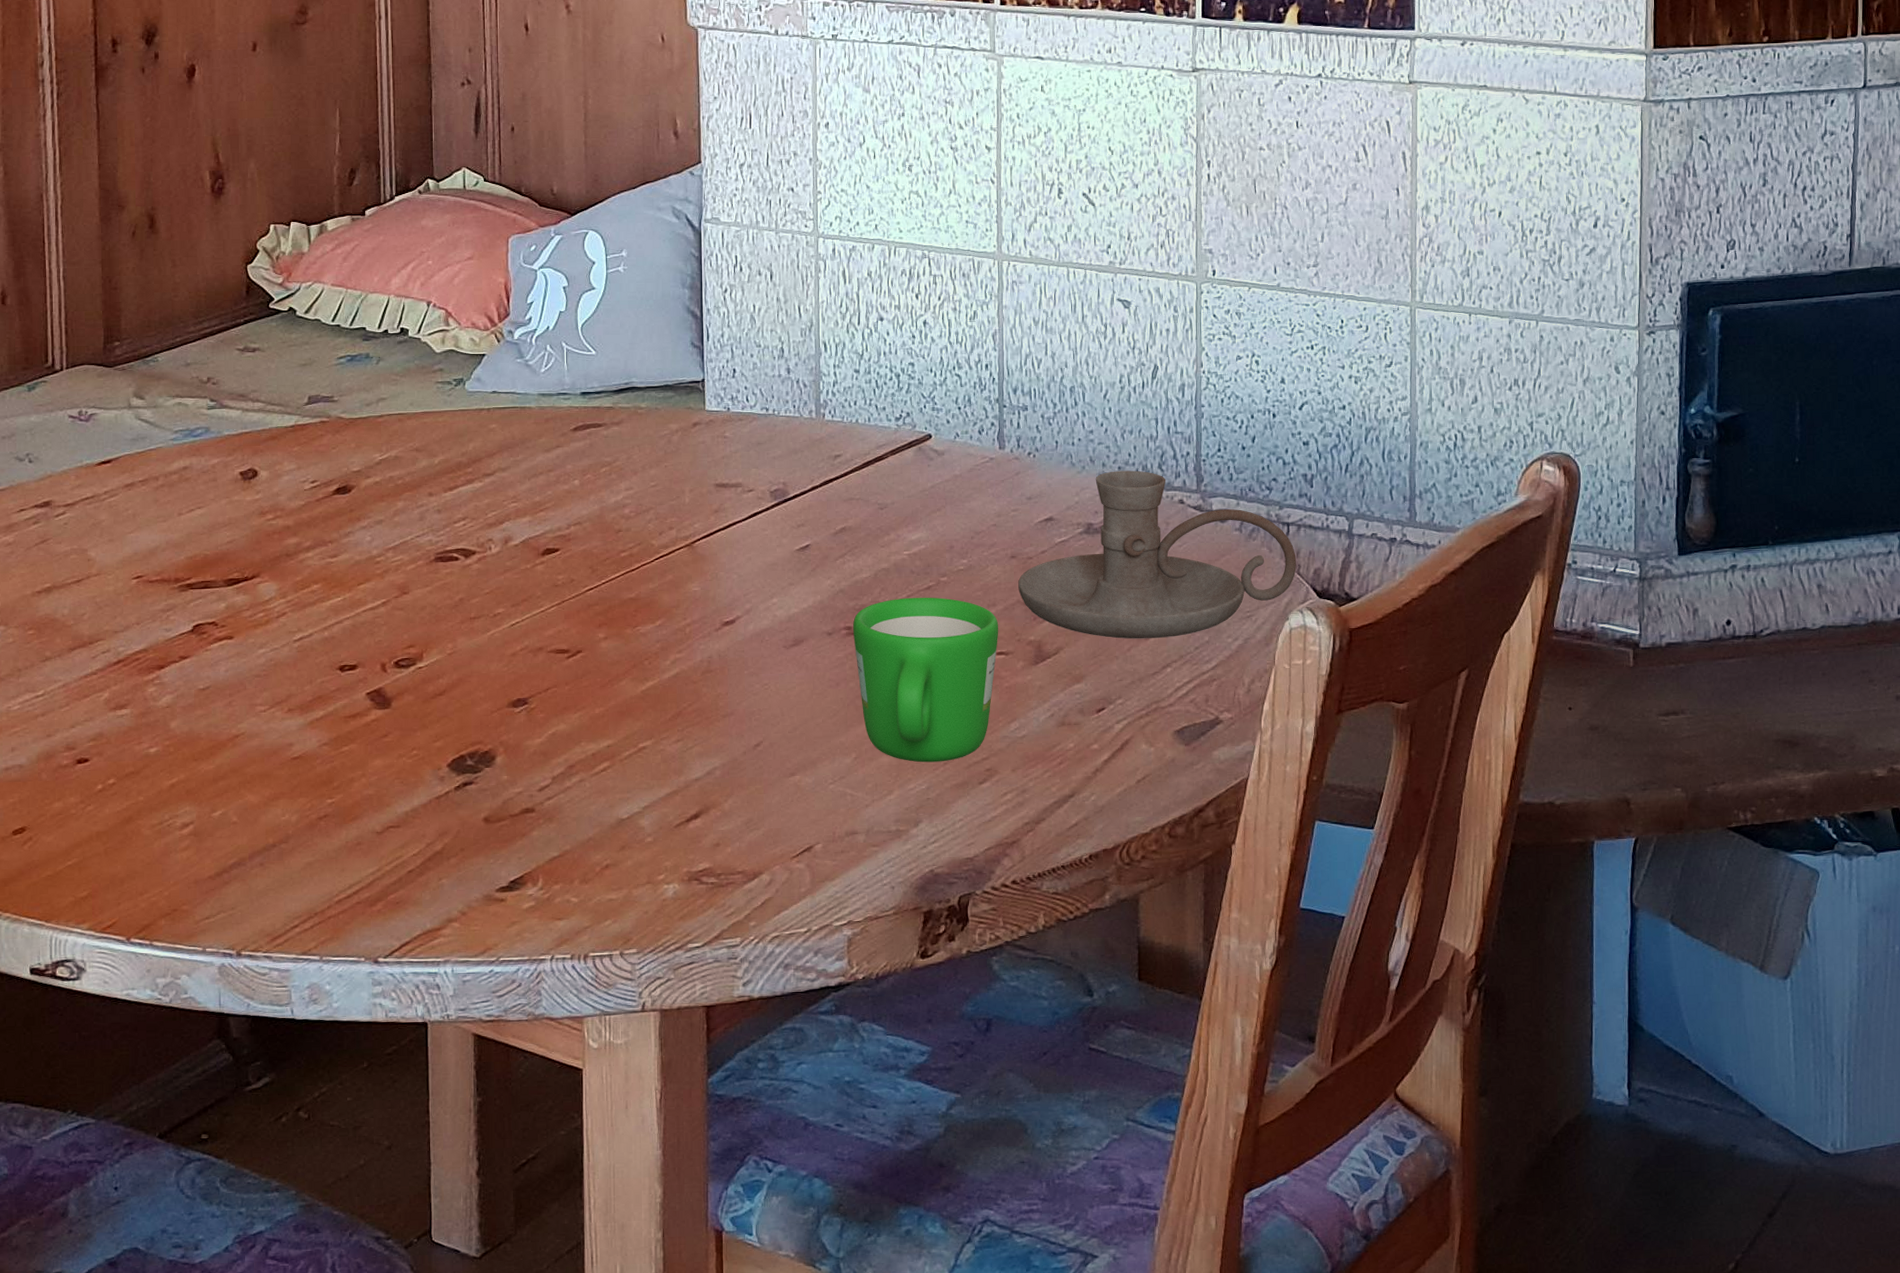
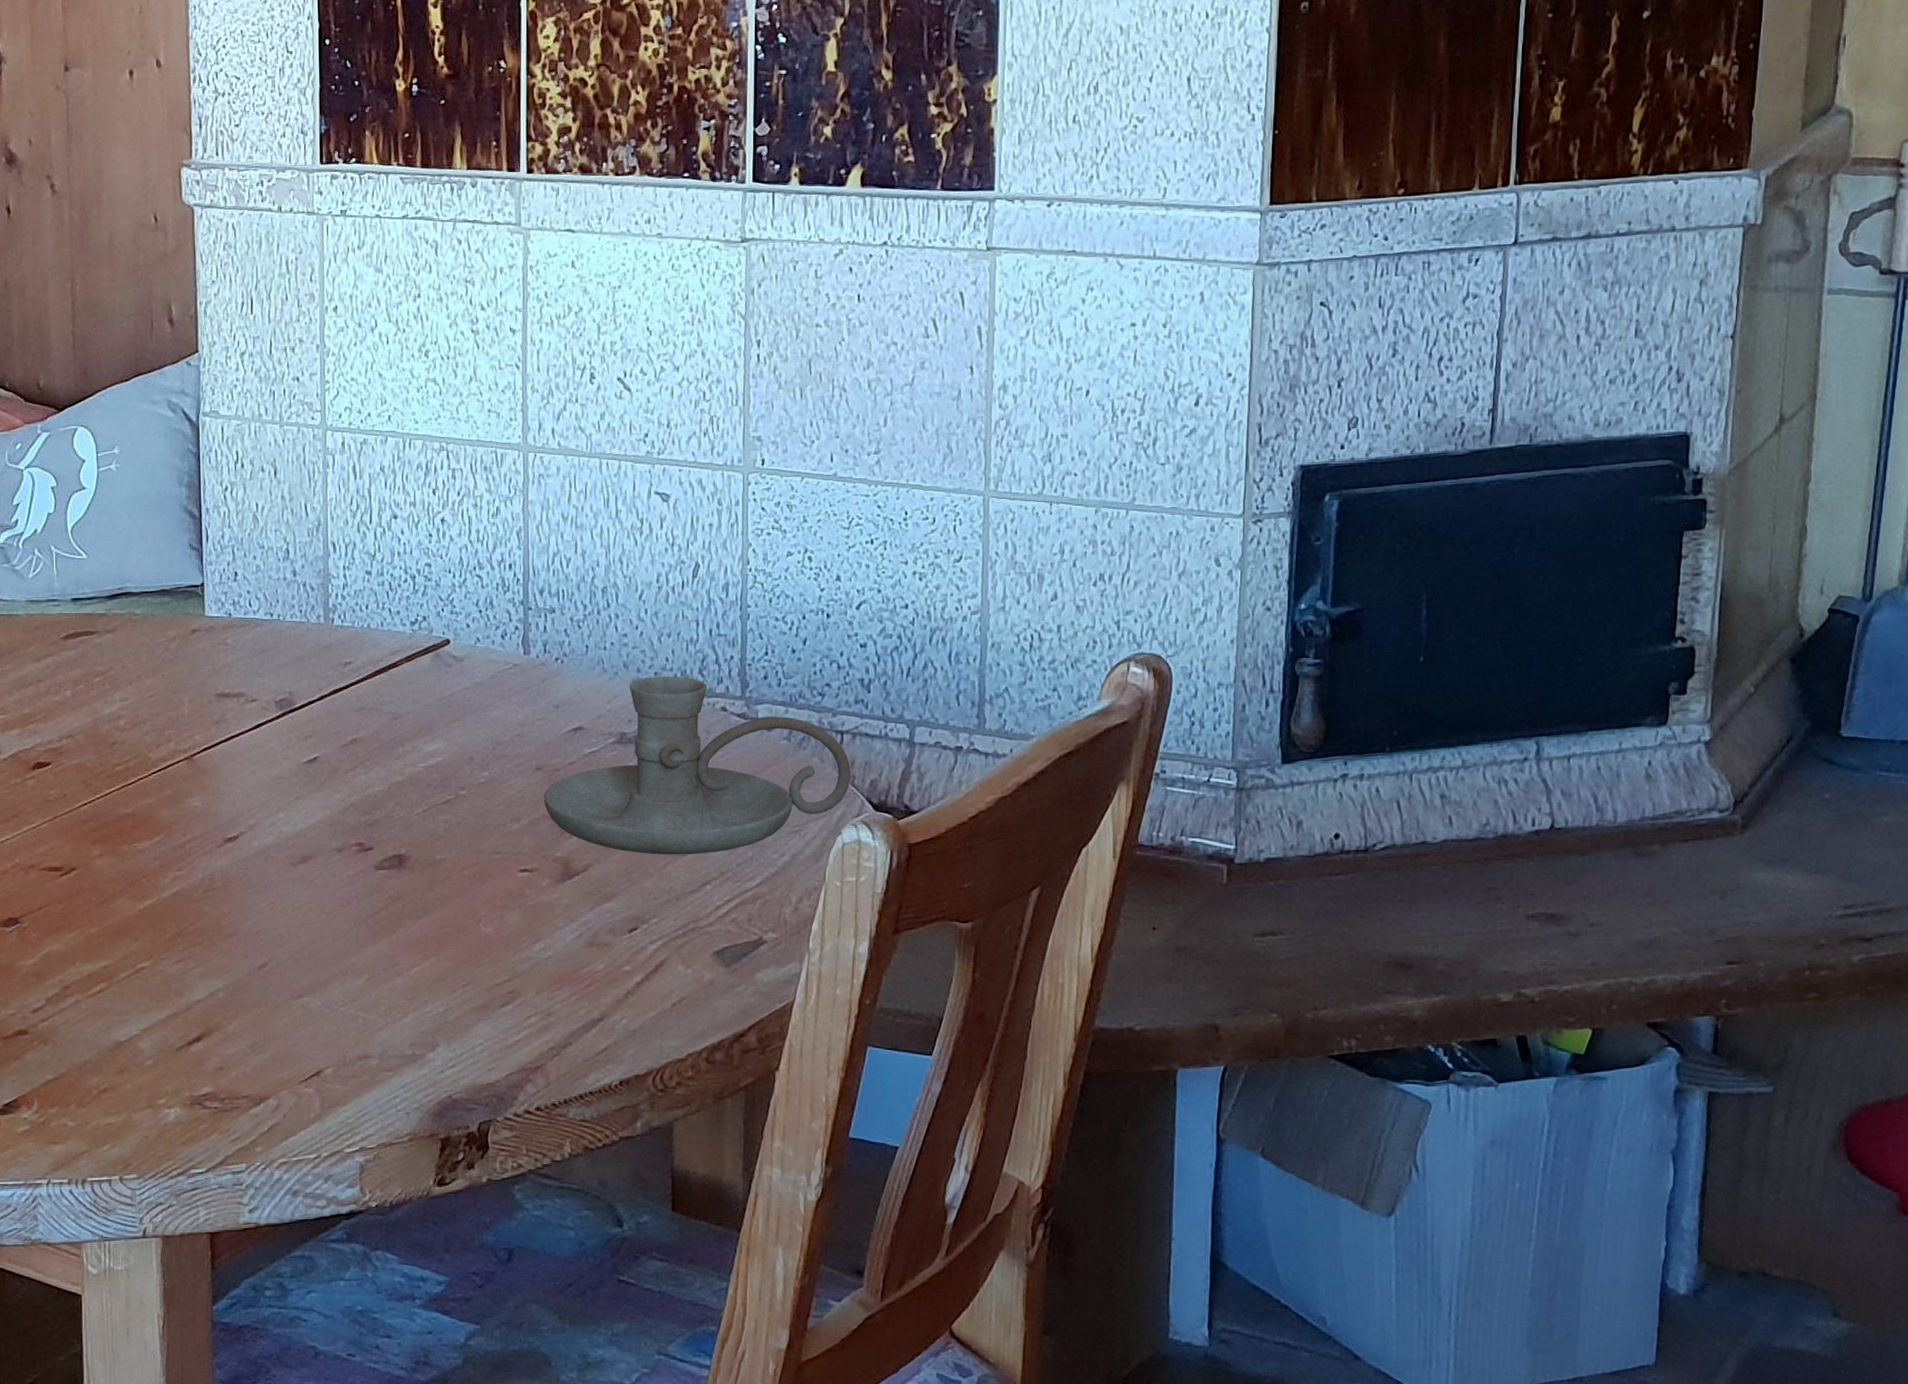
mug: present [853,597,999,763] -> none [365,811,523,985]

